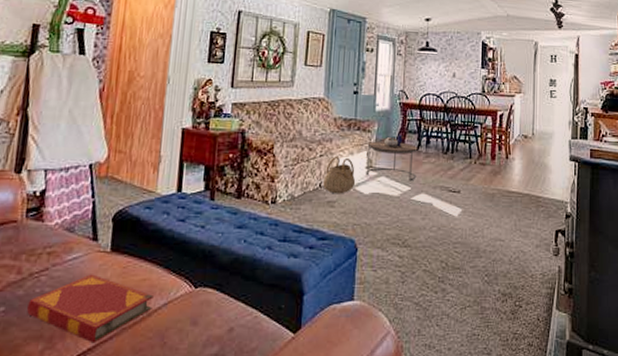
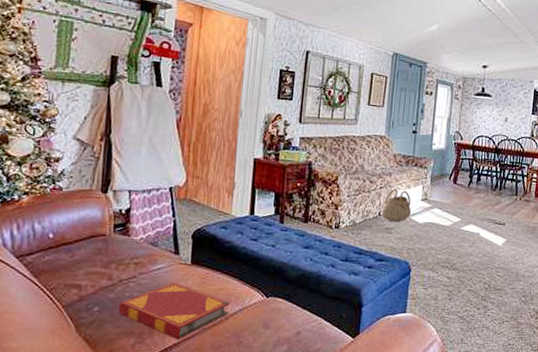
side table: present [366,134,418,182] -> none [421,171,469,214]

